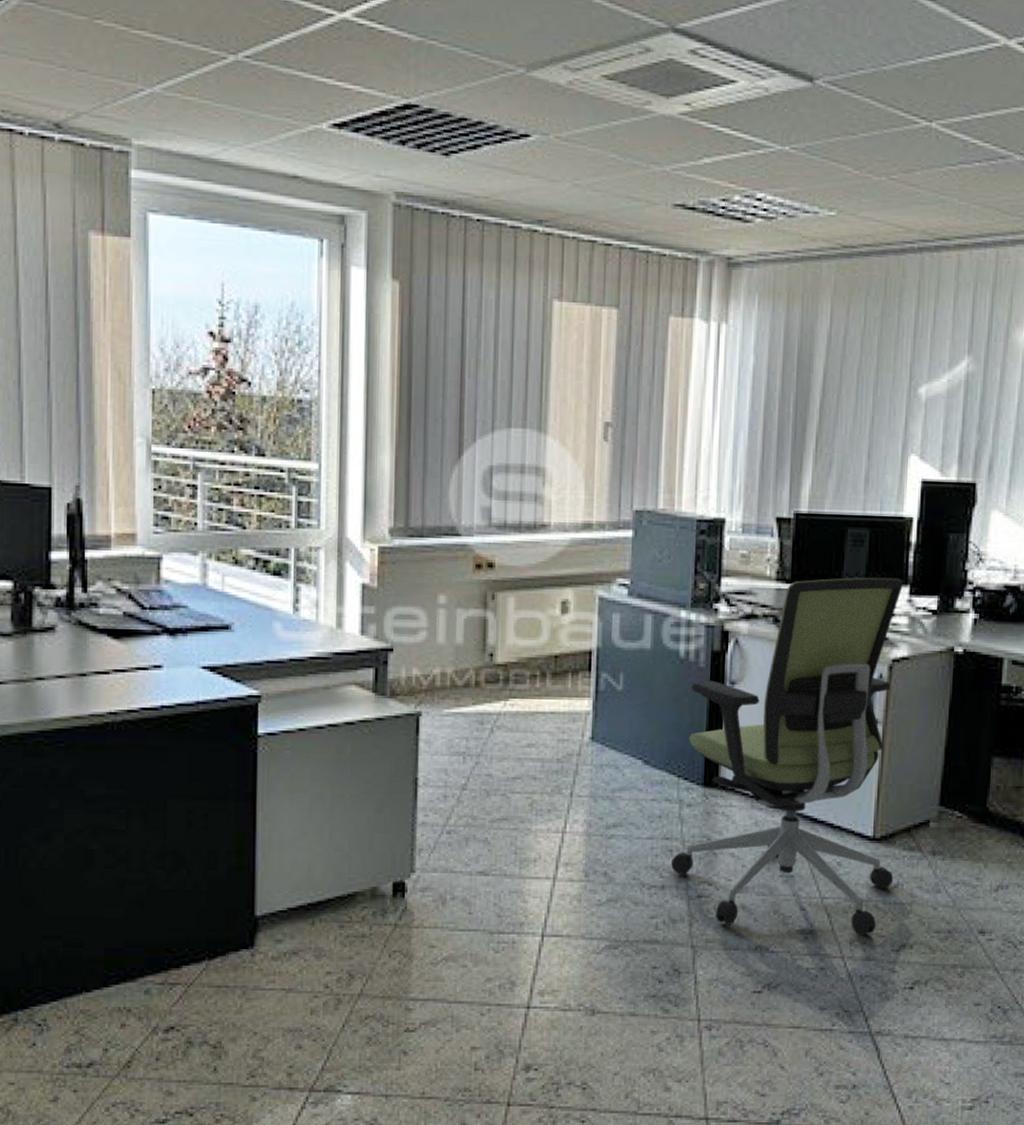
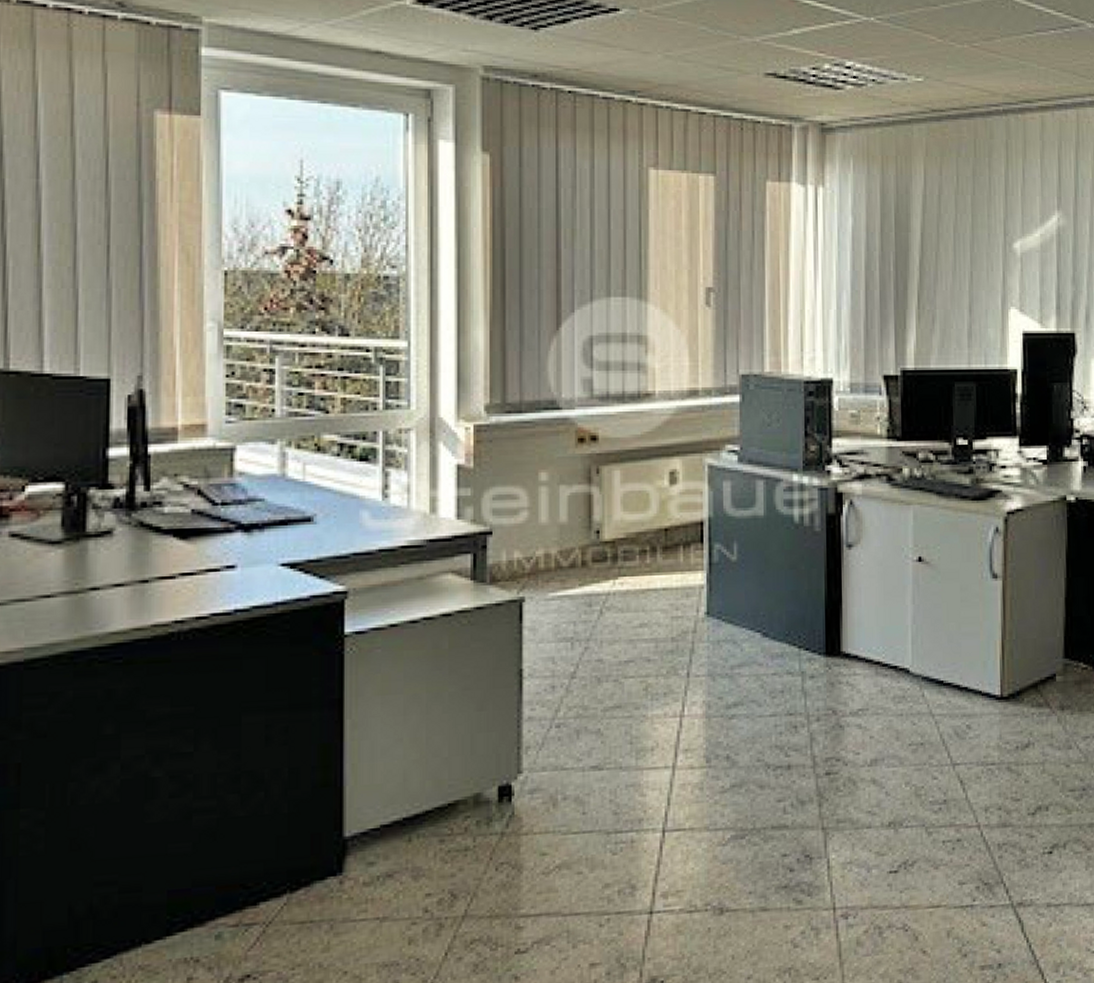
office chair: present [671,577,903,935] -> none [797,430,1024,802]

